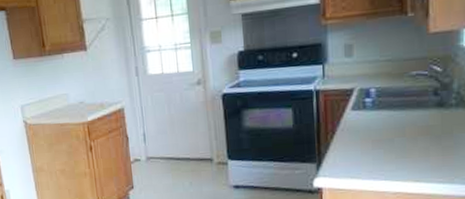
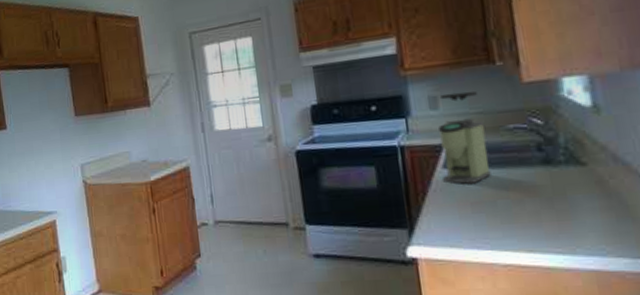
coffee grinder: none [349,40,392,124] -> present [438,91,491,184]

